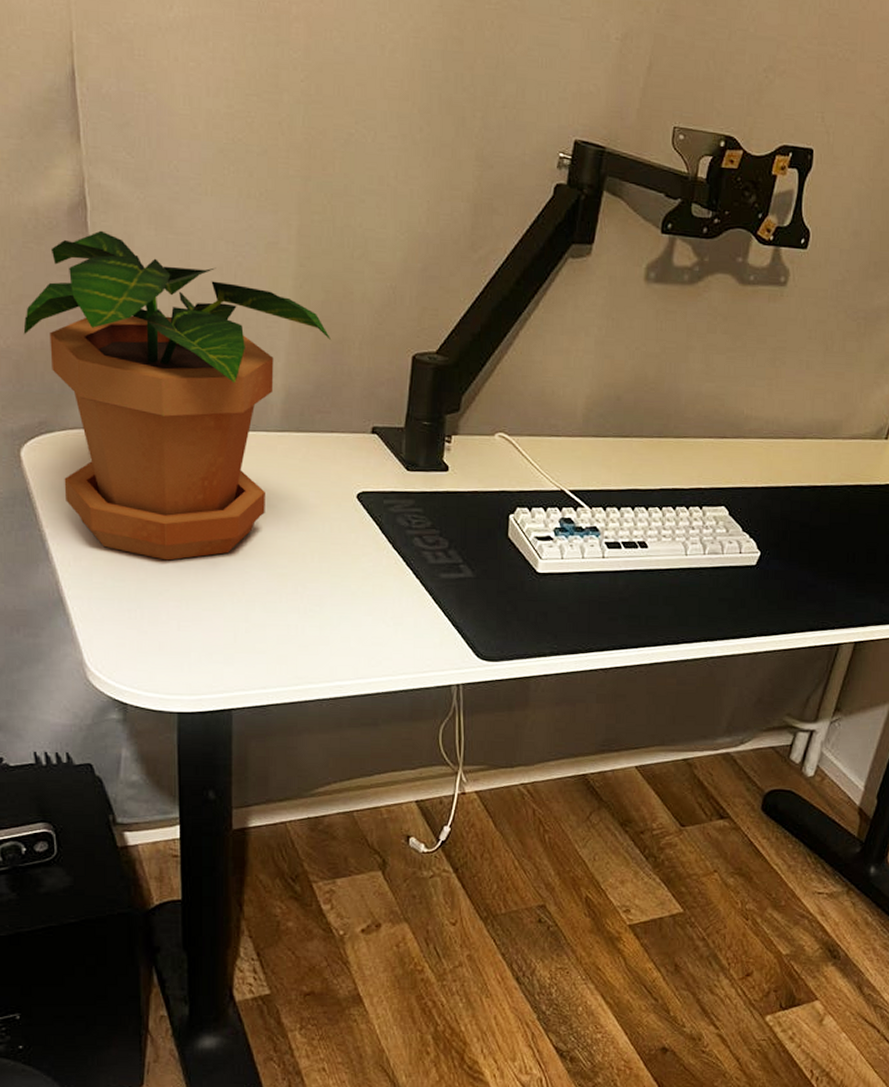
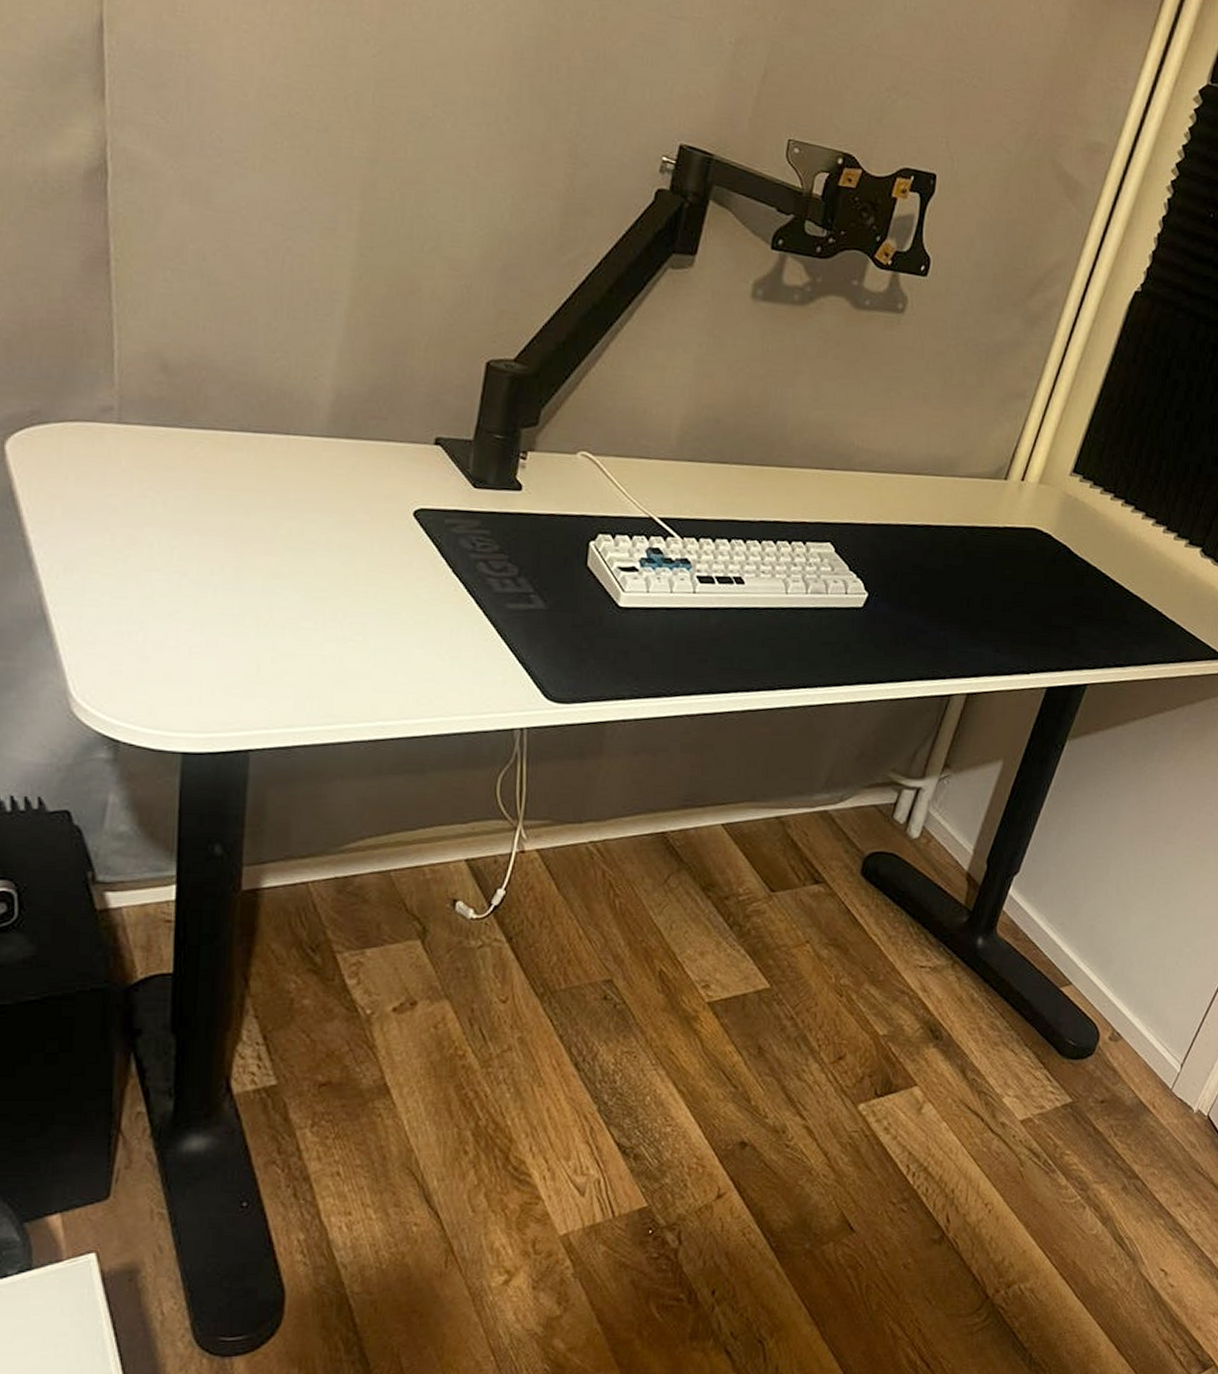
potted plant: present [23,230,332,561] -> none [18,200,393,577]

